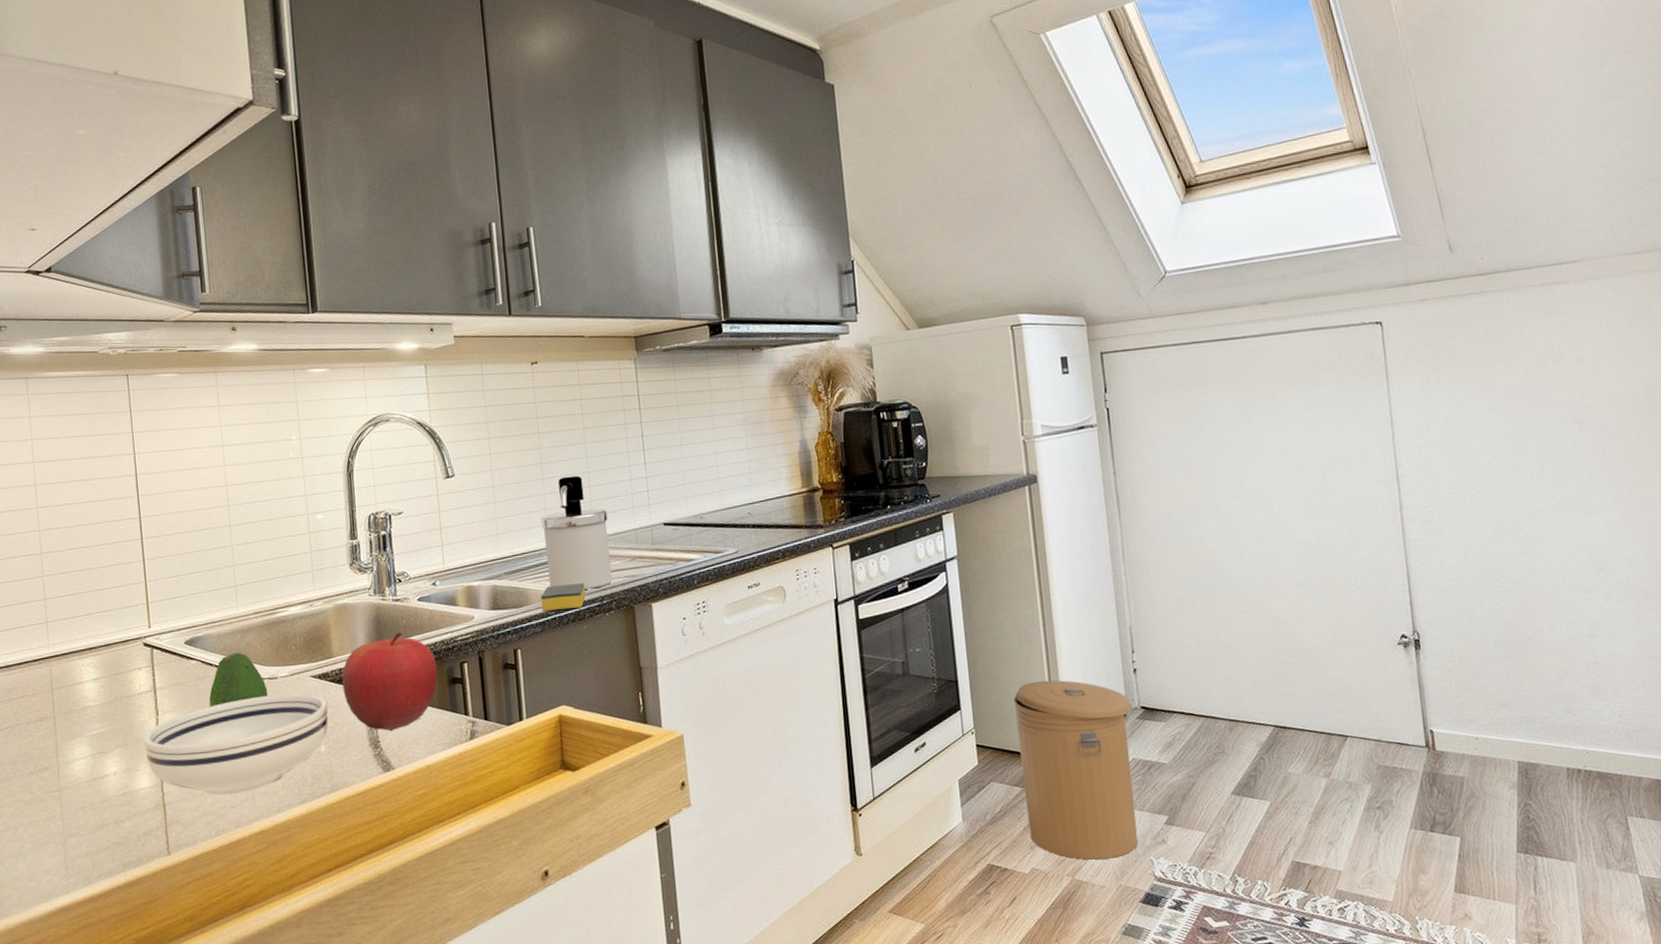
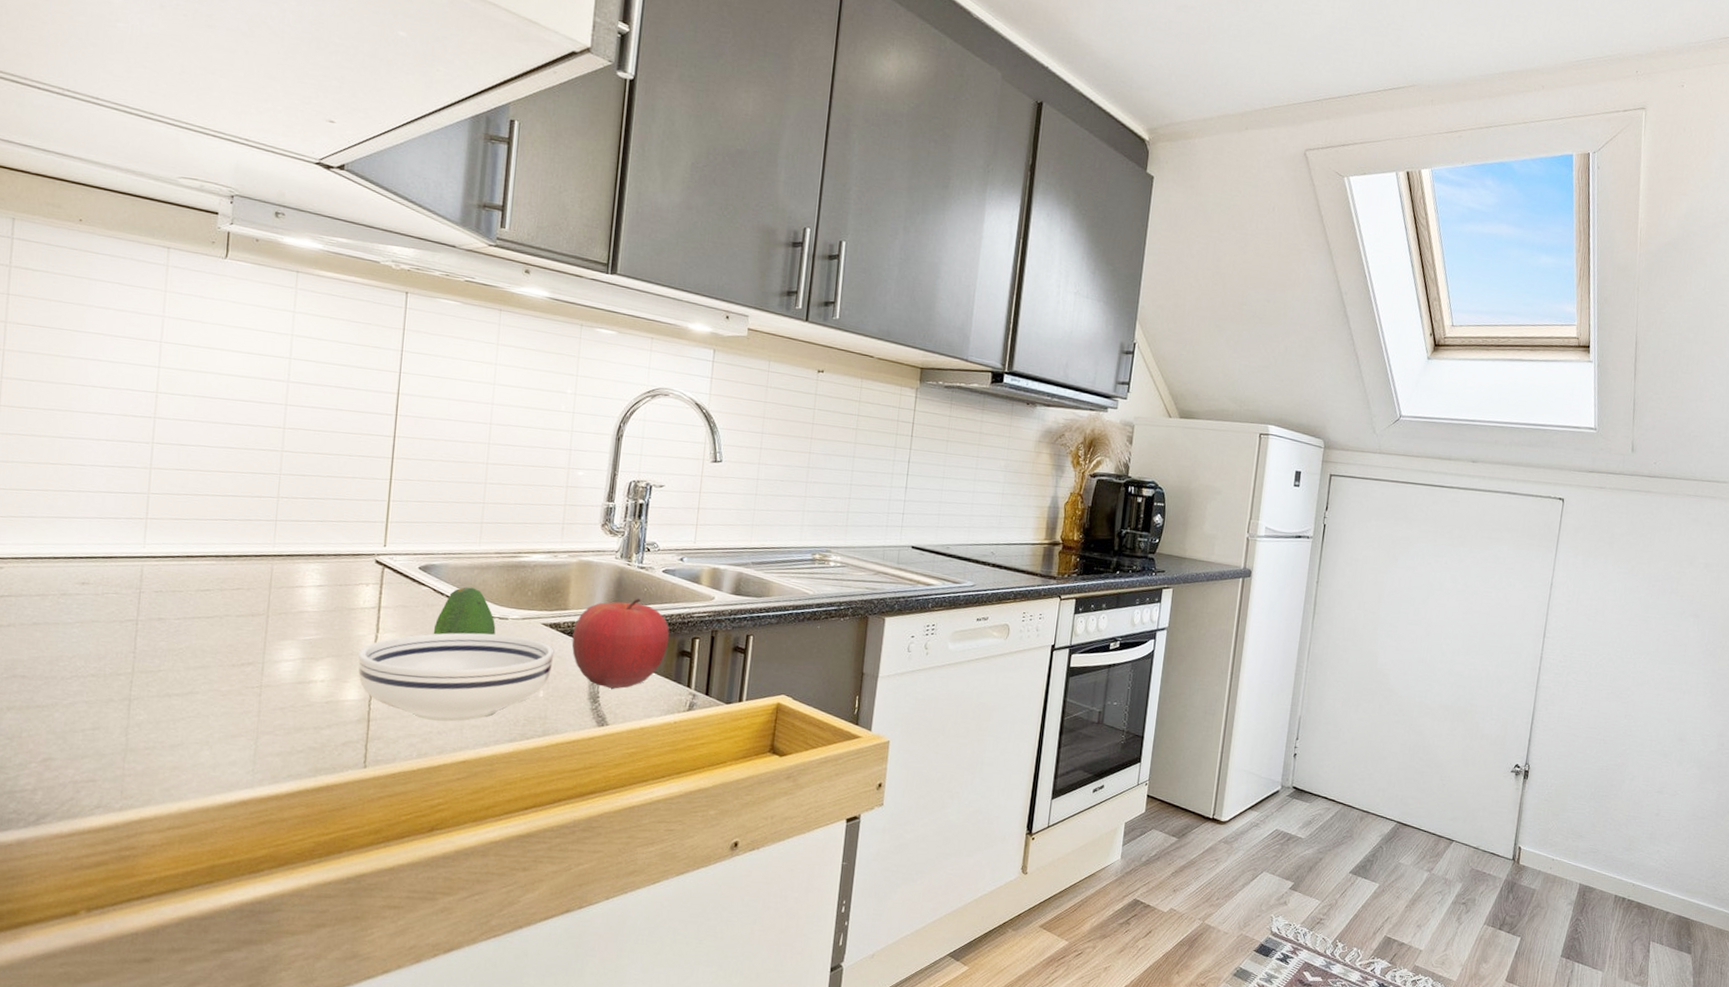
soap dispenser: present [540,475,612,590] -> none [792,484,861,593]
sponge: present [540,583,586,611] -> none [780,583,826,609]
can: present [1013,680,1138,860] -> none [1175,749,1286,911]

